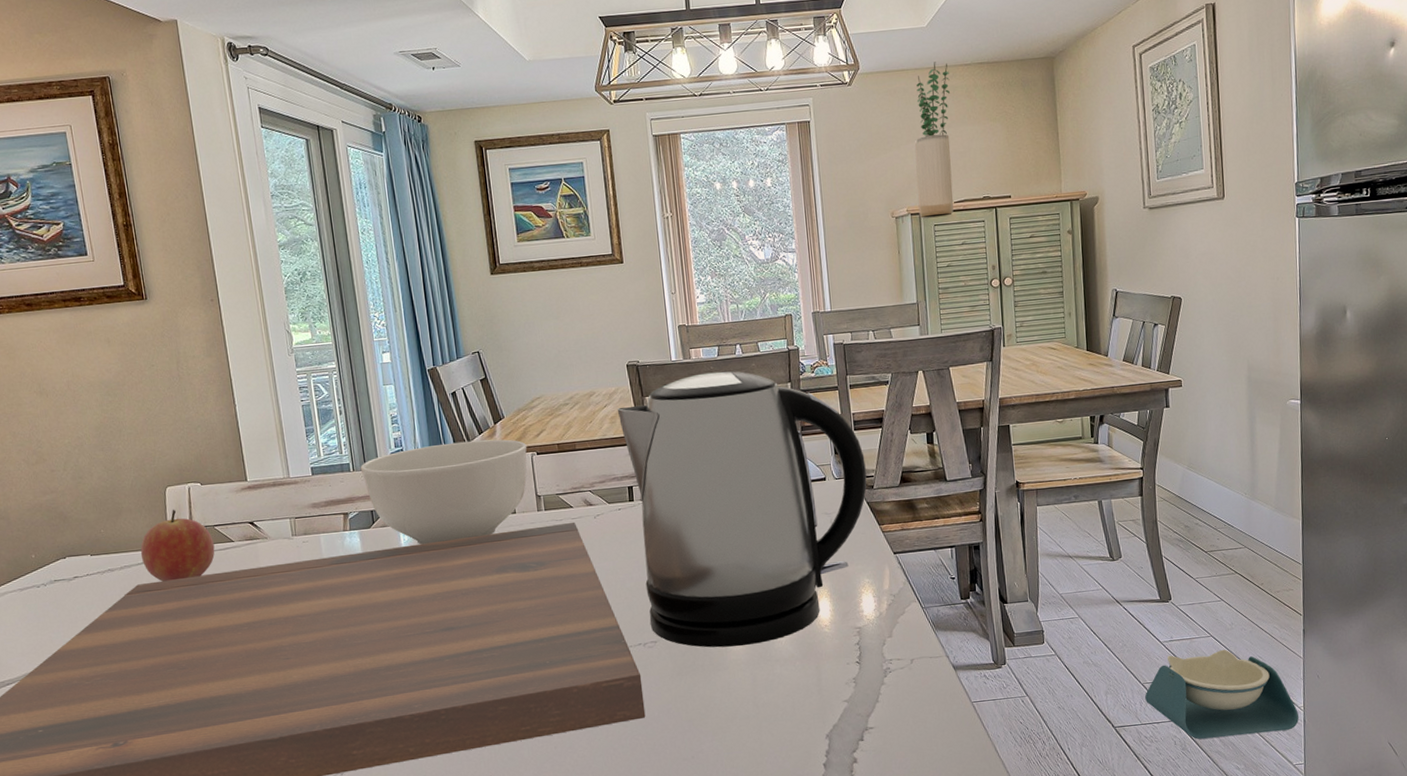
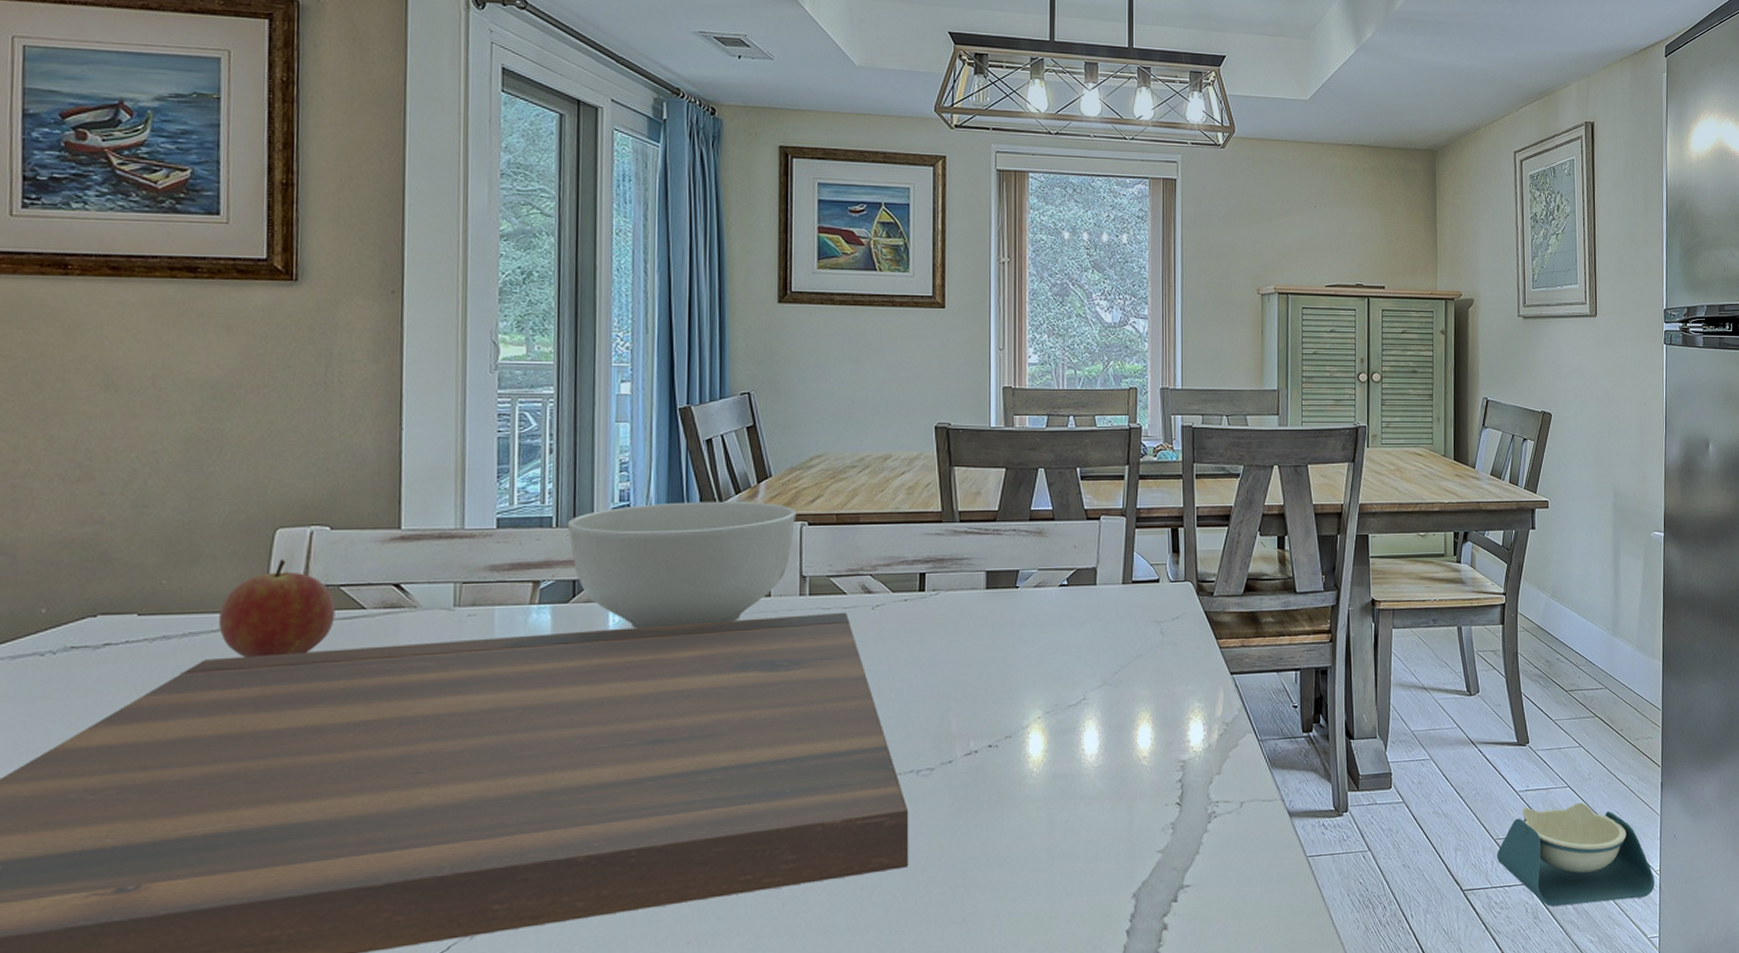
kettle: present [617,371,867,648] -> none [917,445,1206,780]
vase: present [914,62,954,219] -> none [1286,137,1329,301]

